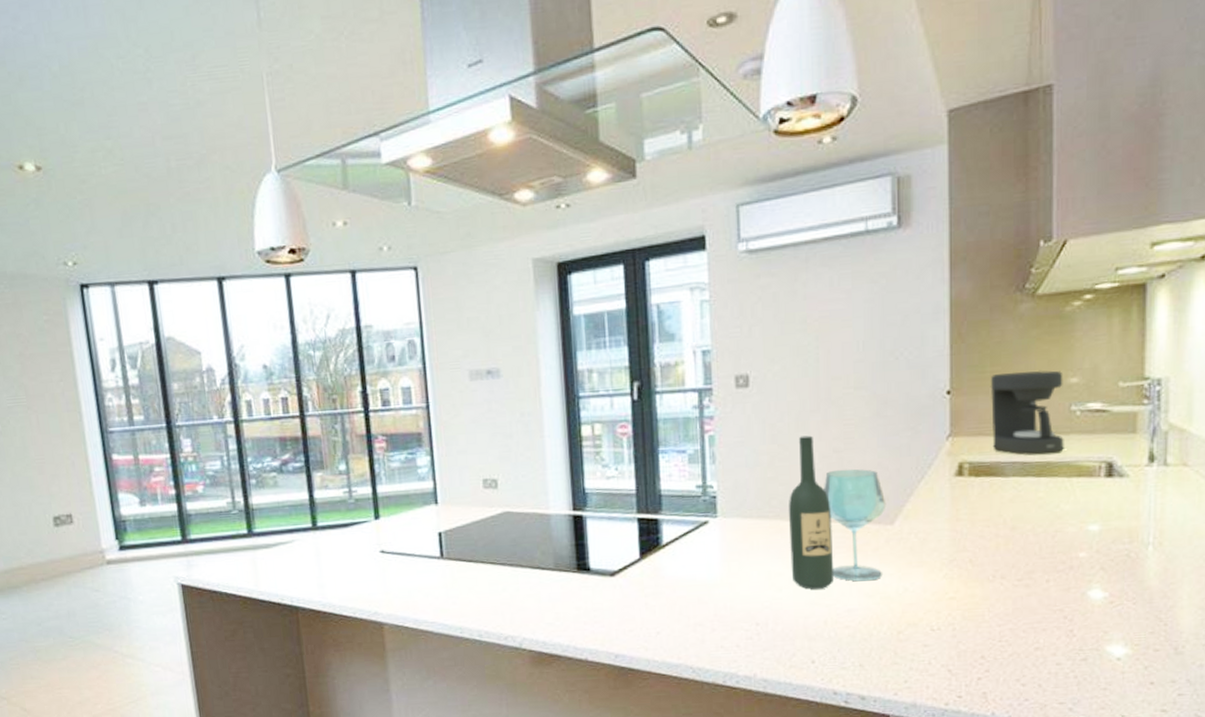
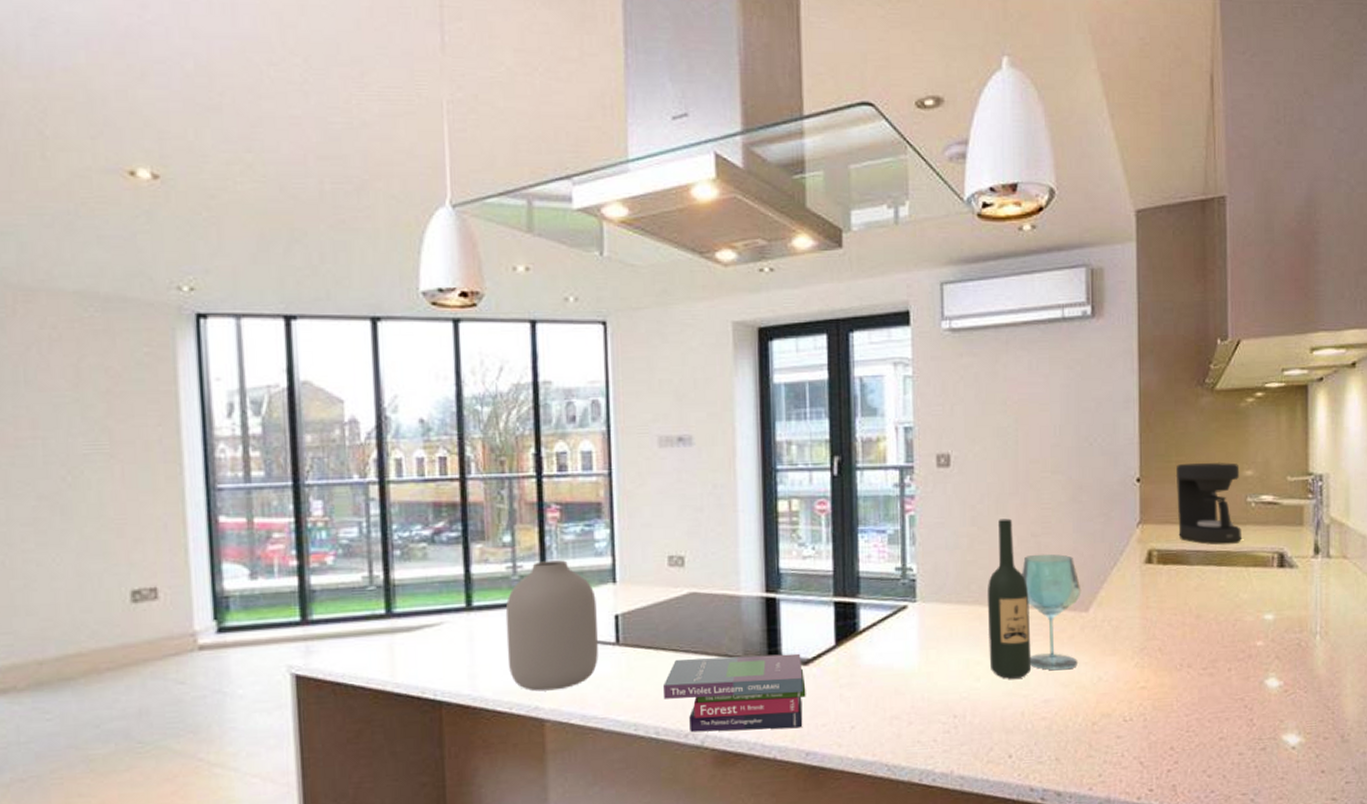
vase: none [345,485,426,599] -> present [505,560,598,692]
books: none [484,566,614,636] -> present [664,653,806,733]

